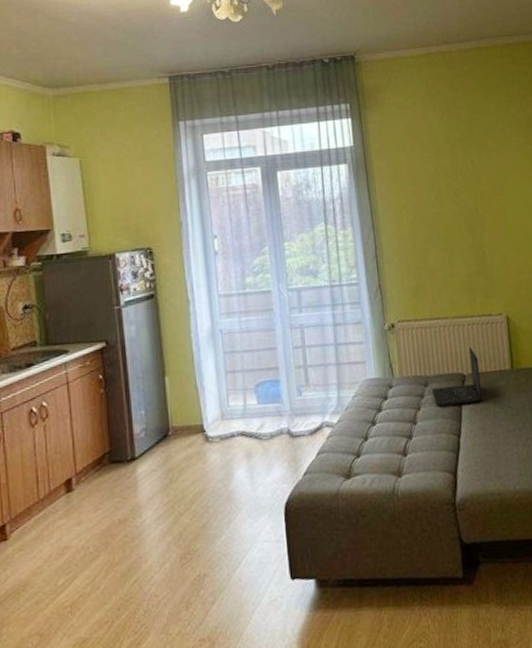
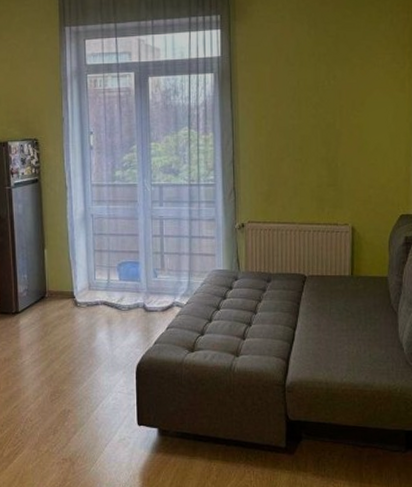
laptop: present [432,346,482,407] -> none [274,251,321,303]

